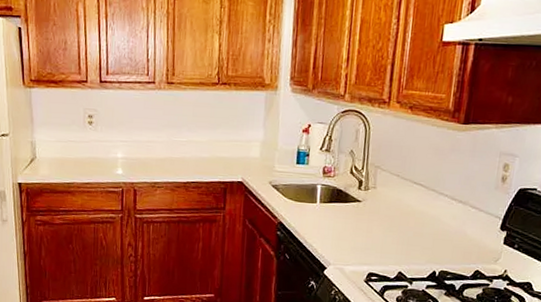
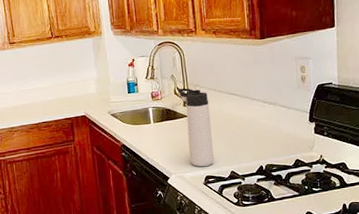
thermos bottle: none [354,168,389,262] -> present [178,88,214,167]

